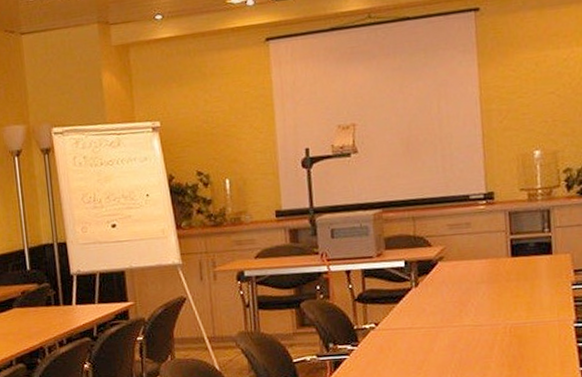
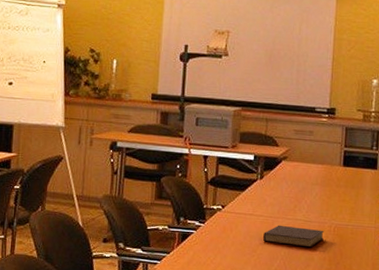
notebook: none [428,333,499,356] -> present [263,225,324,248]

